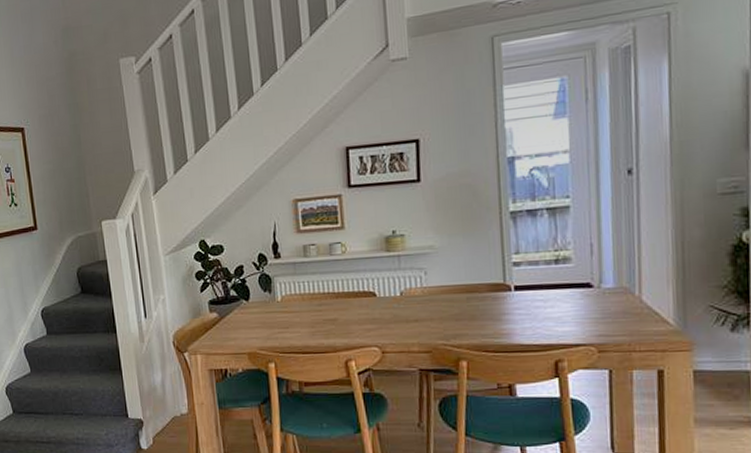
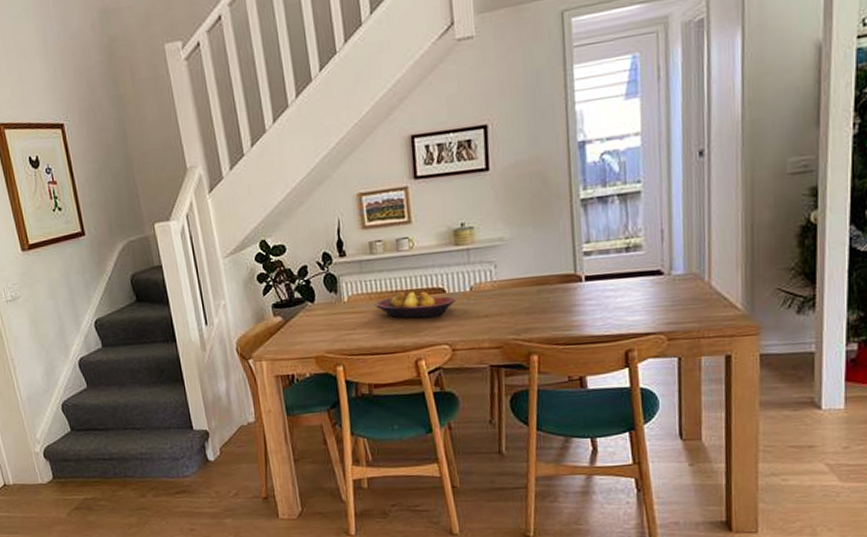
fruit bowl: none [307,294,387,320] -> present [375,291,456,319]

